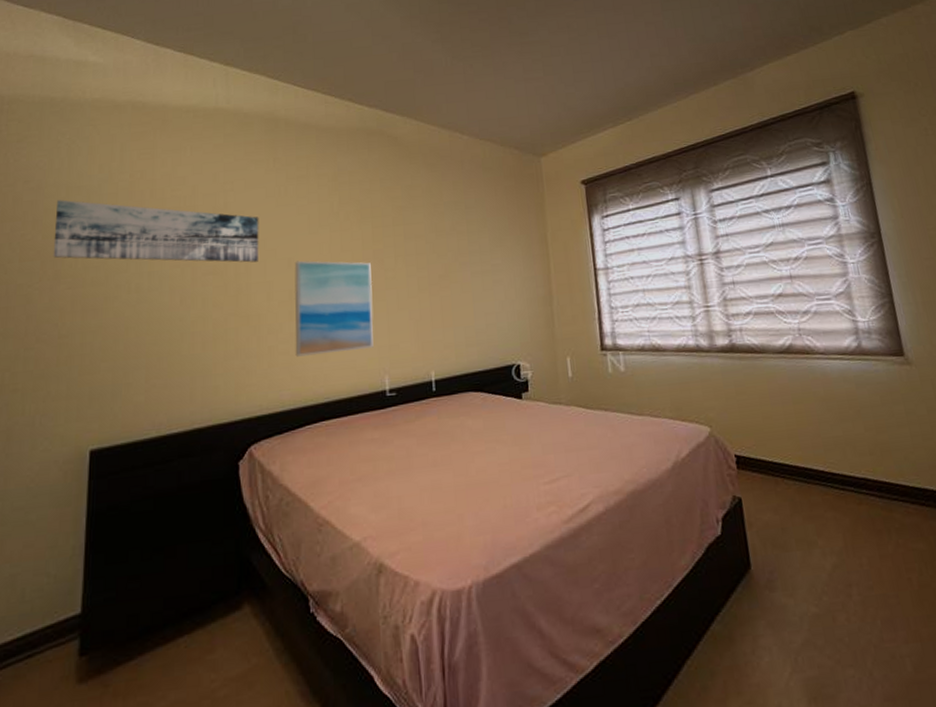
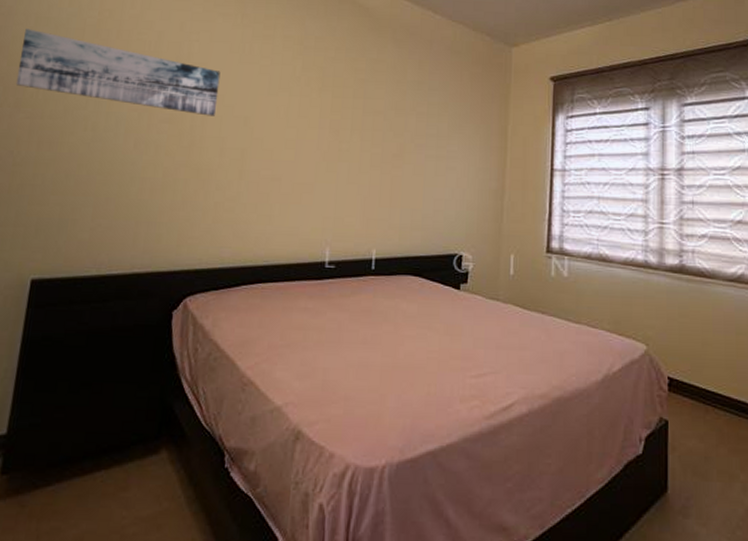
wall art: present [294,260,374,357] -> none [240,120,326,219]

